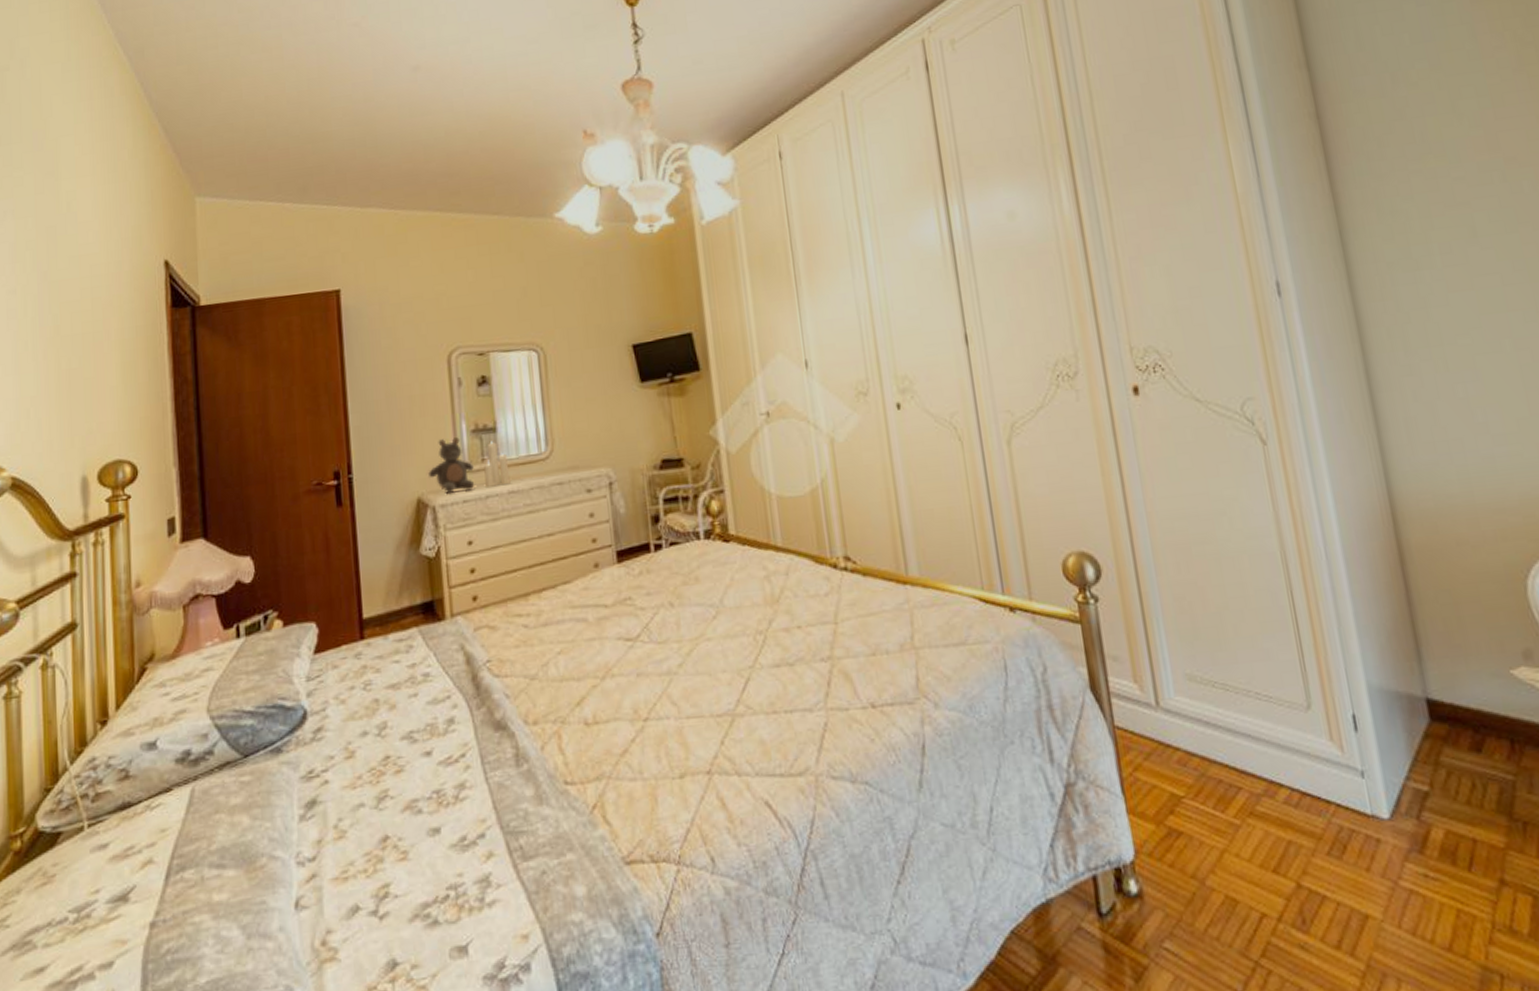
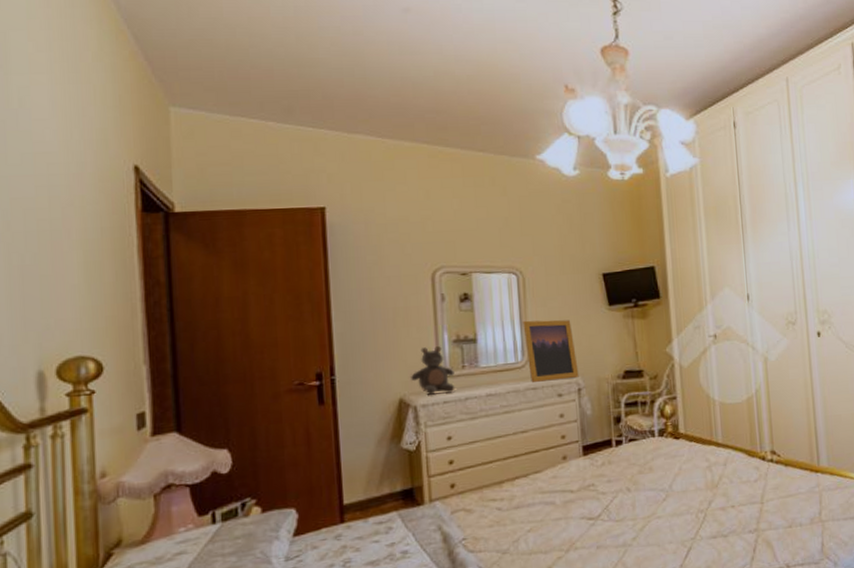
candle: present [484,441,511,487] -> none [464,350,489,390]
picture frame: none [545,401,610,476] -> present [523,320,579,382]

